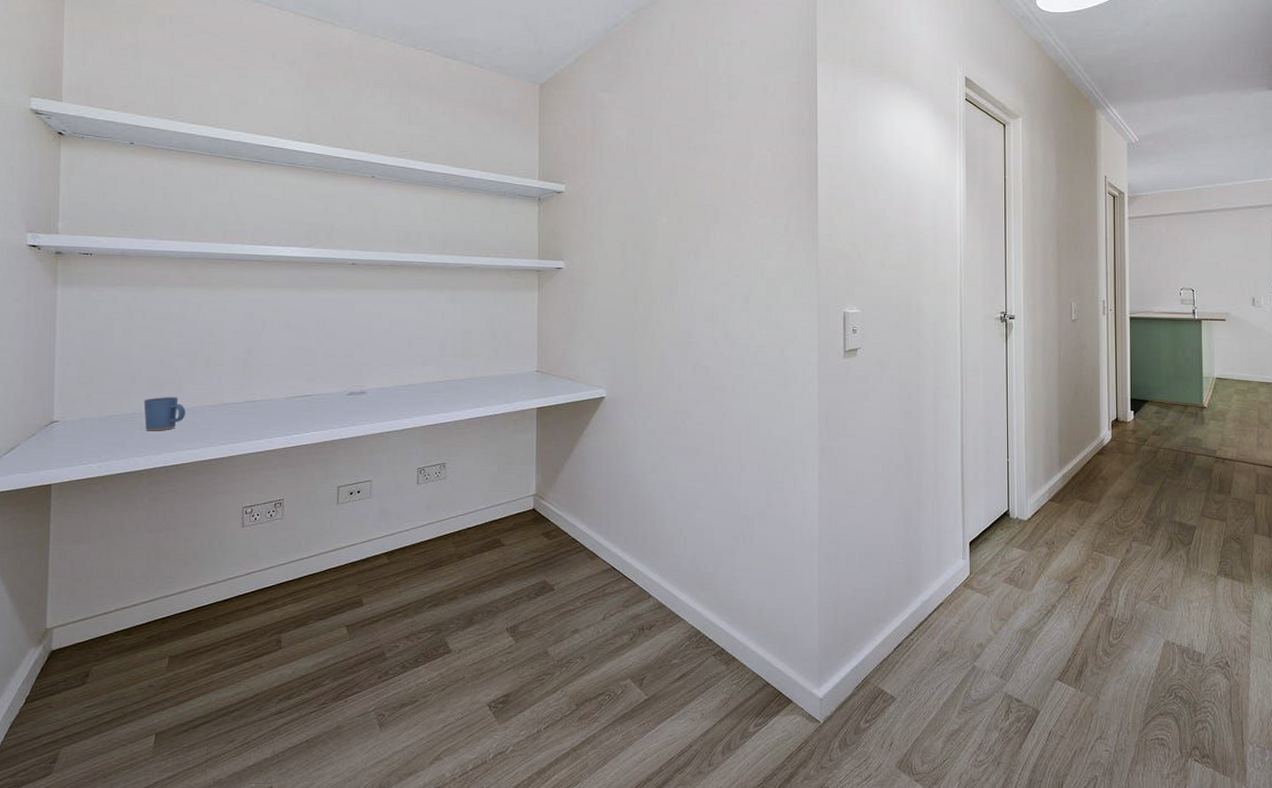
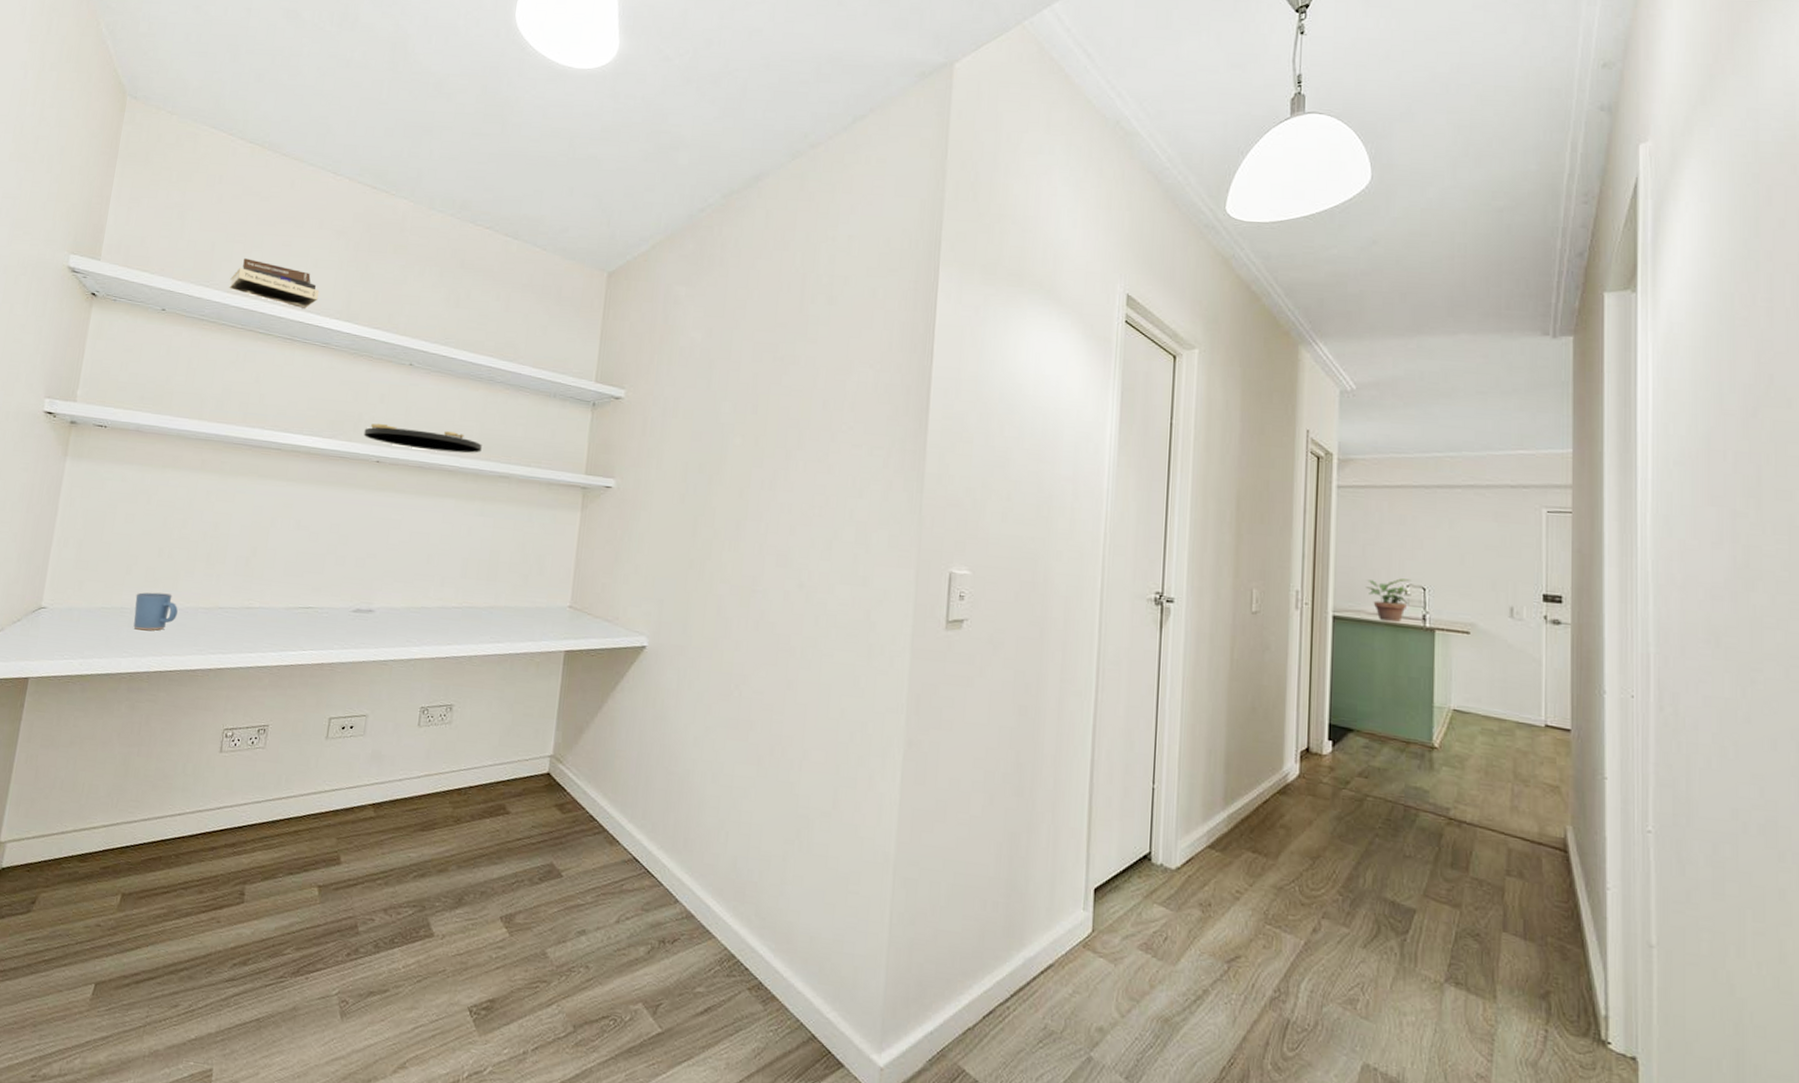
books: none [193,91,280,134] -> present [229,258,320,309]
clock: none [337,231,445,251] -> present [364,423,482,454]
potted plant: none [1152,284,1184,318] -> present [1366,578,1412,623]

